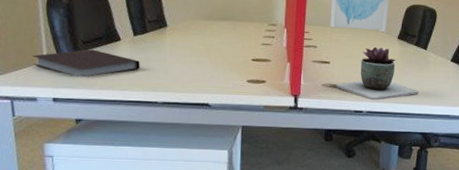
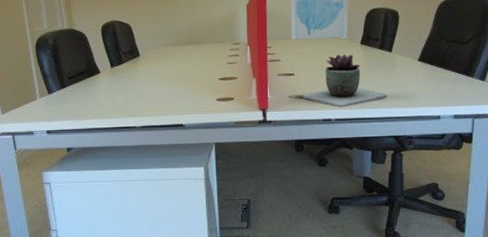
notebook: present [33,49,140,77] -> none [27,83,119,110]

